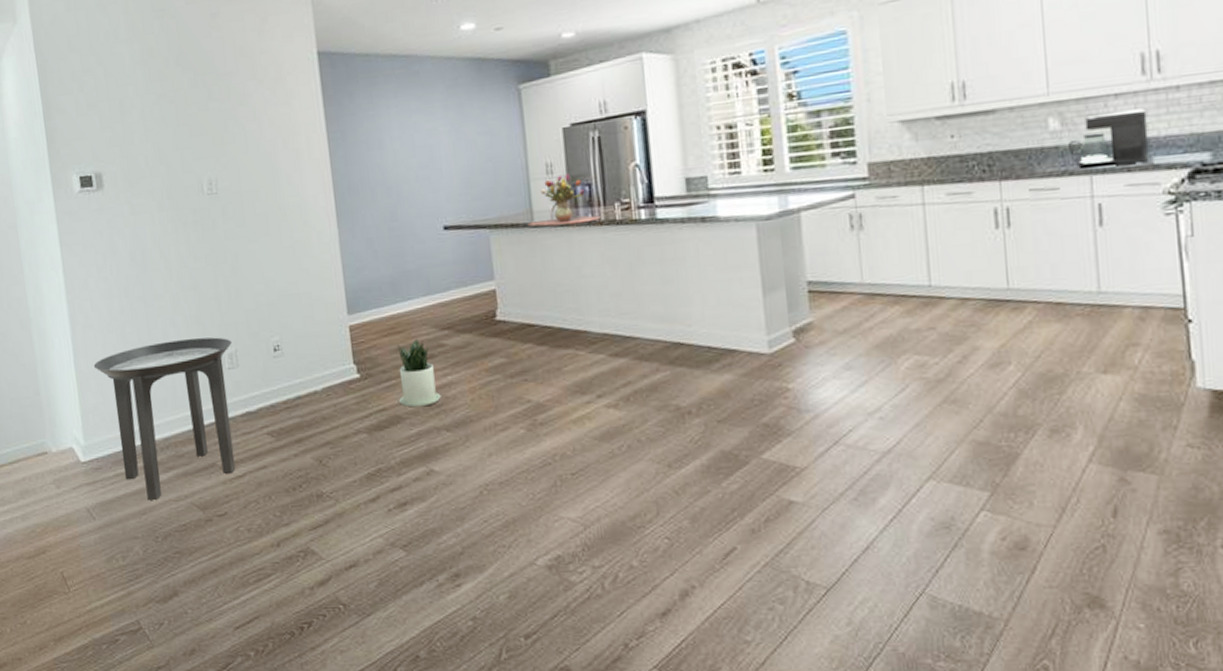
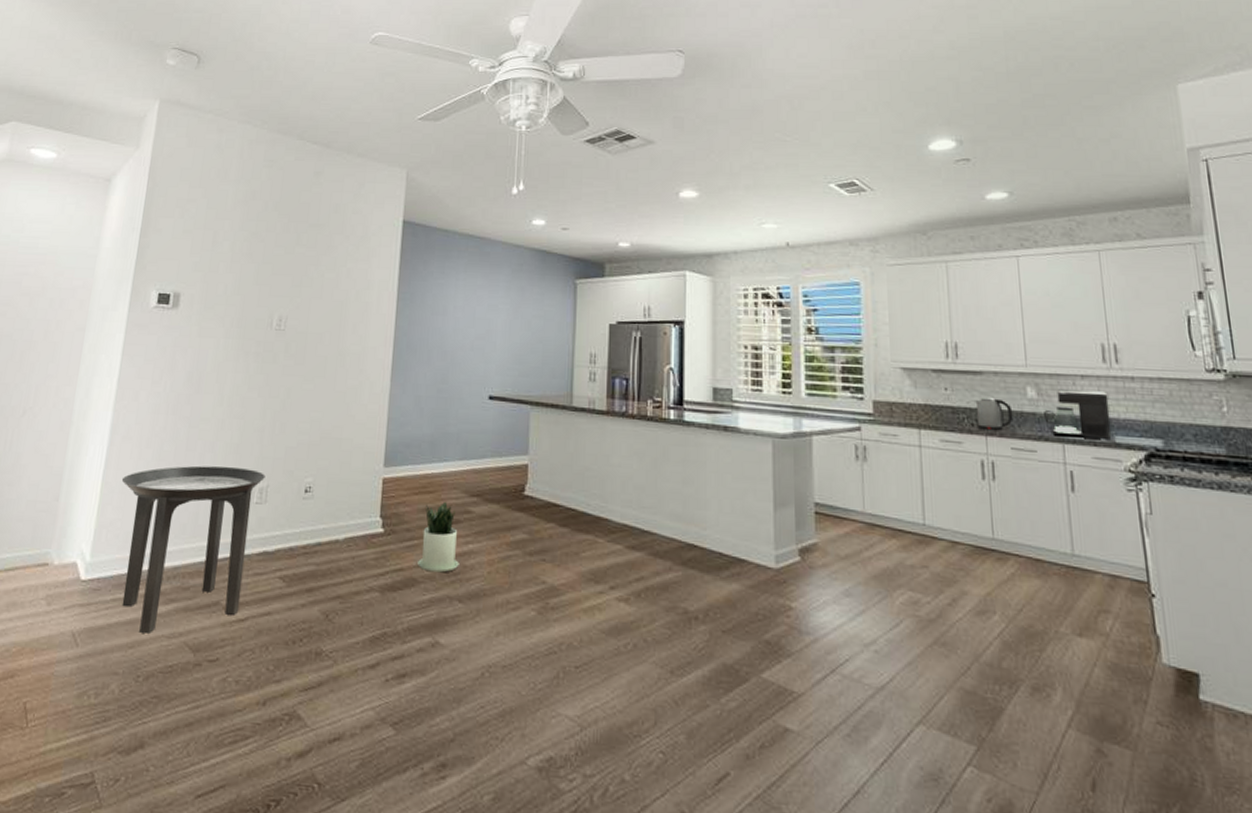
flower arrangement: present [527,173,602,227] -> none [566,366,634,414]
kettle: none [987,136,1032,175] -> present [975,396,1014,431]

